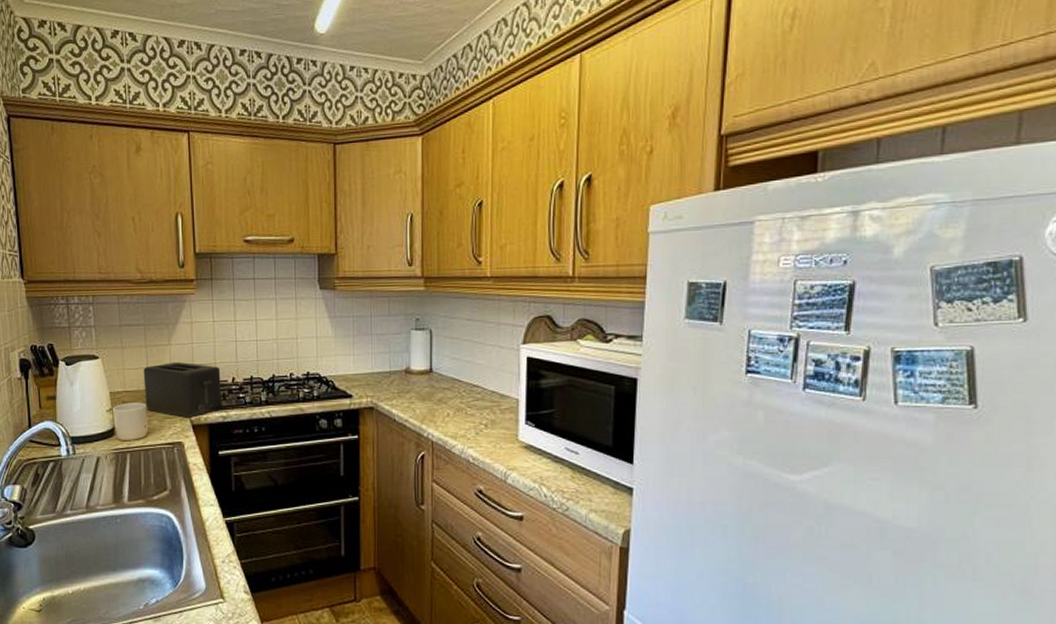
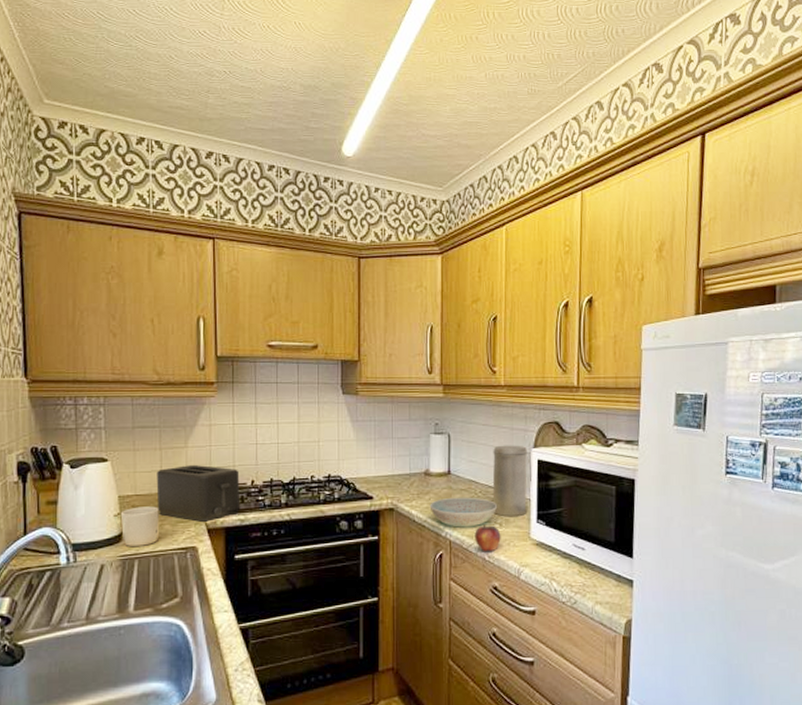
dish: none [410,396,483,428] -> present [429,497,498,528]
fruit: none [458,425,486,454] -> present [475,524,501,552]
canister: none [477,341,517,418] -> present [492,445,528,517]

